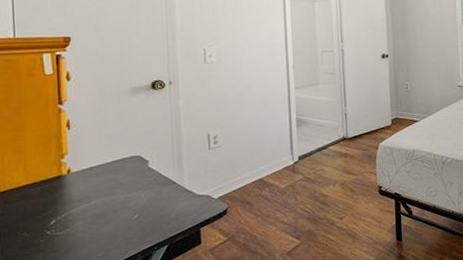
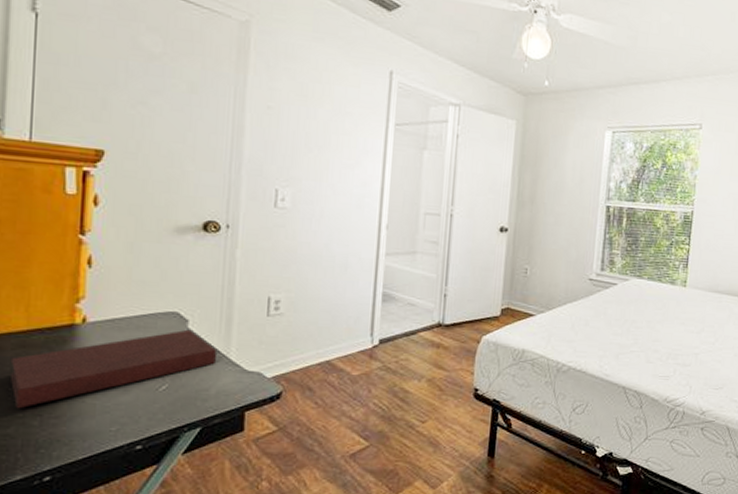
notebook: none [16,168,174,248] -> present [9,329,218,409]

